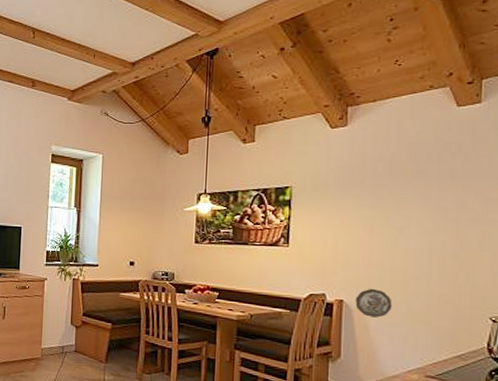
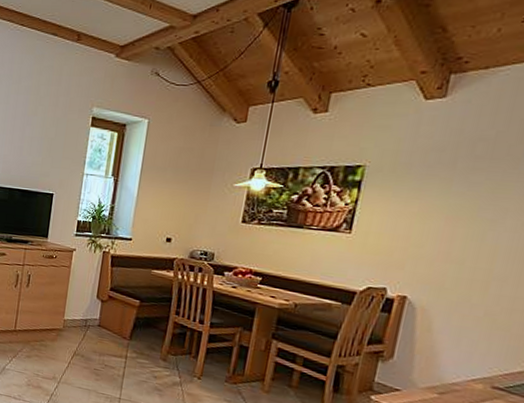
decorative plate: present [355,288,393,318] -> none [420,286,467,319]

